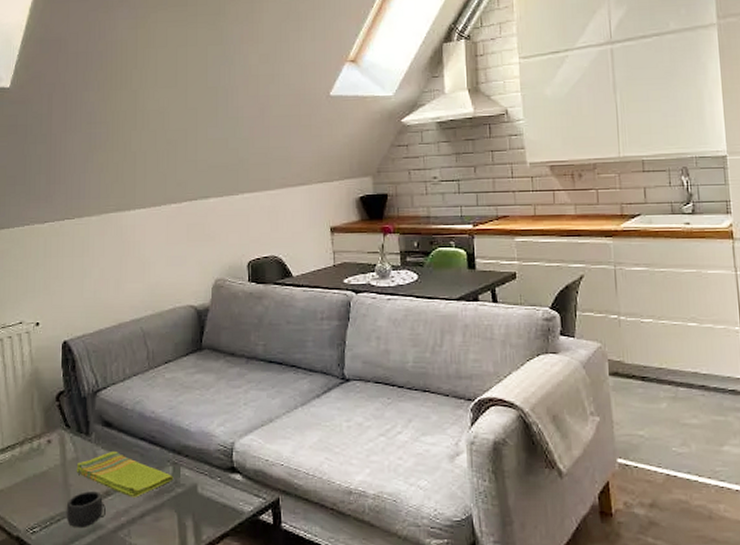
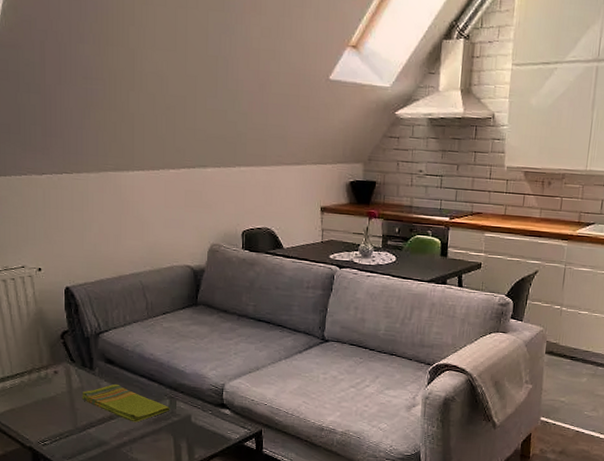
mug: present [66,491,106,529] -> none [74,415,109,444]

